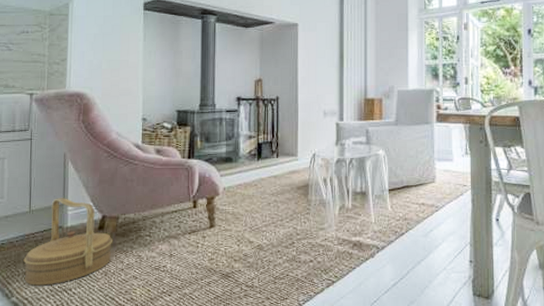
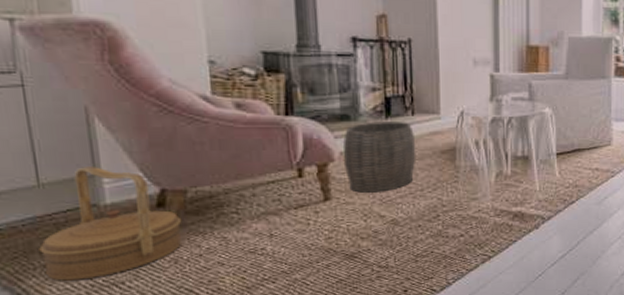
woven basket: none [225,163,279,222] -> present [342,122,416,193]

